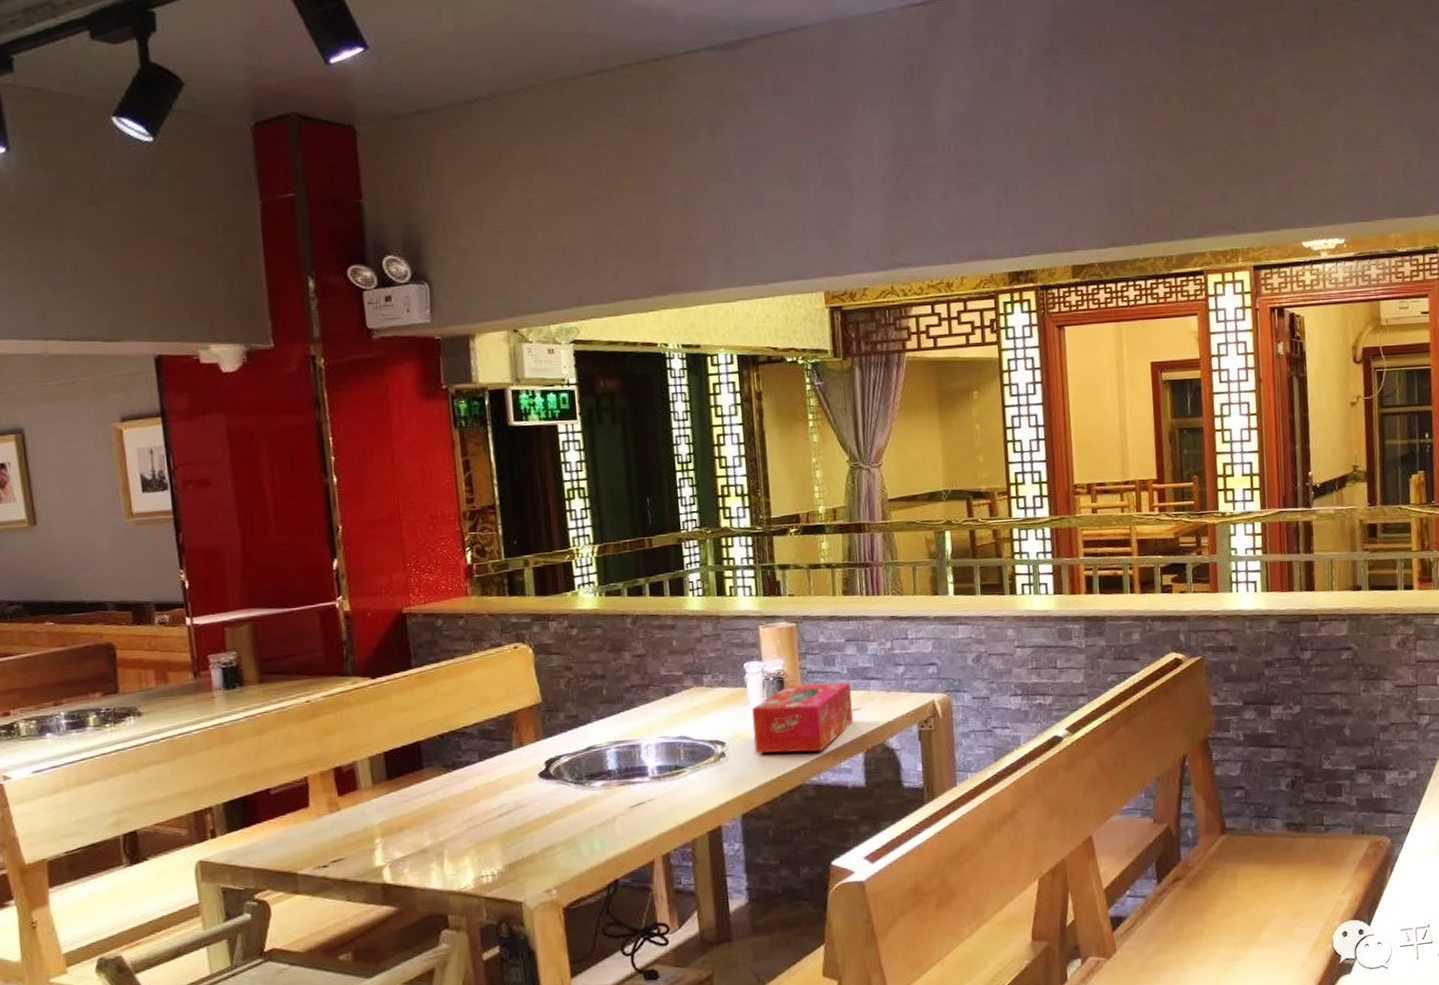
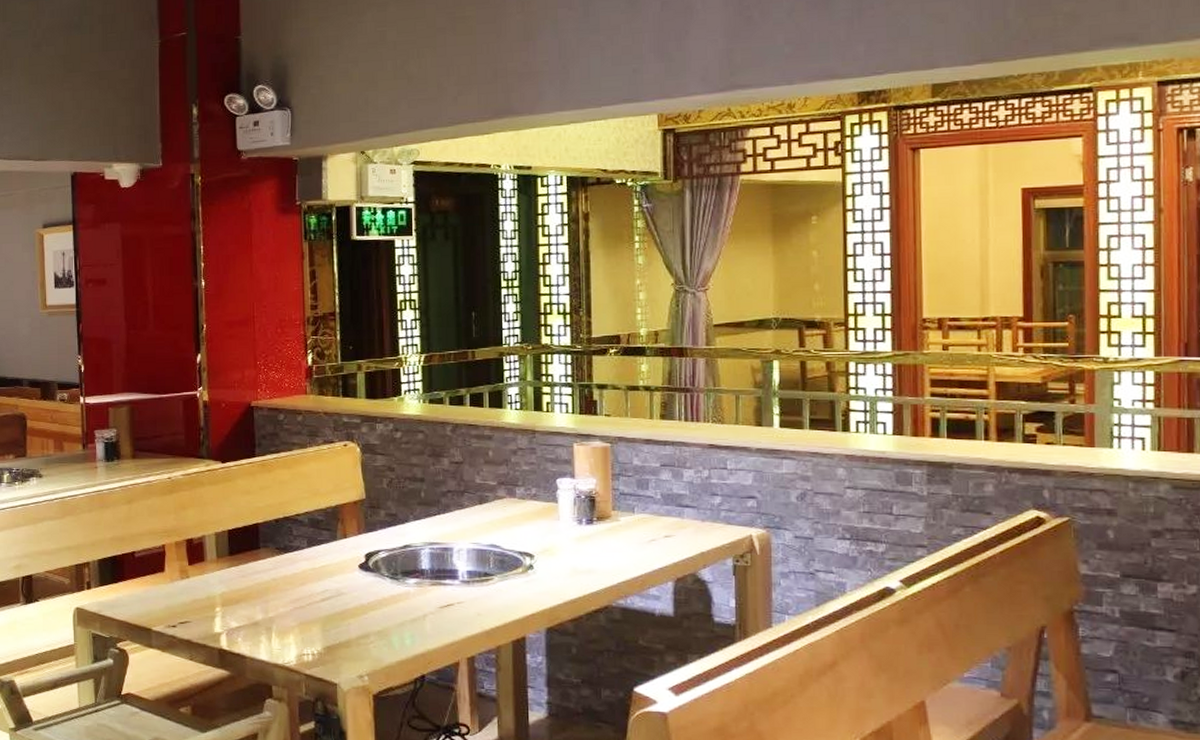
tissue box: present [752,682,853,754] -> none [562,504,664,575]

